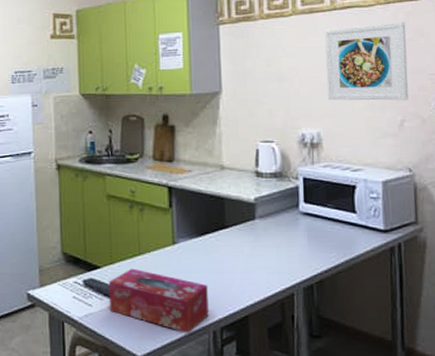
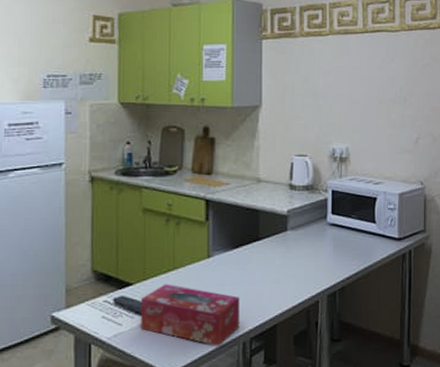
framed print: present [325,21,409,101] -> none [356,47,424,120]

